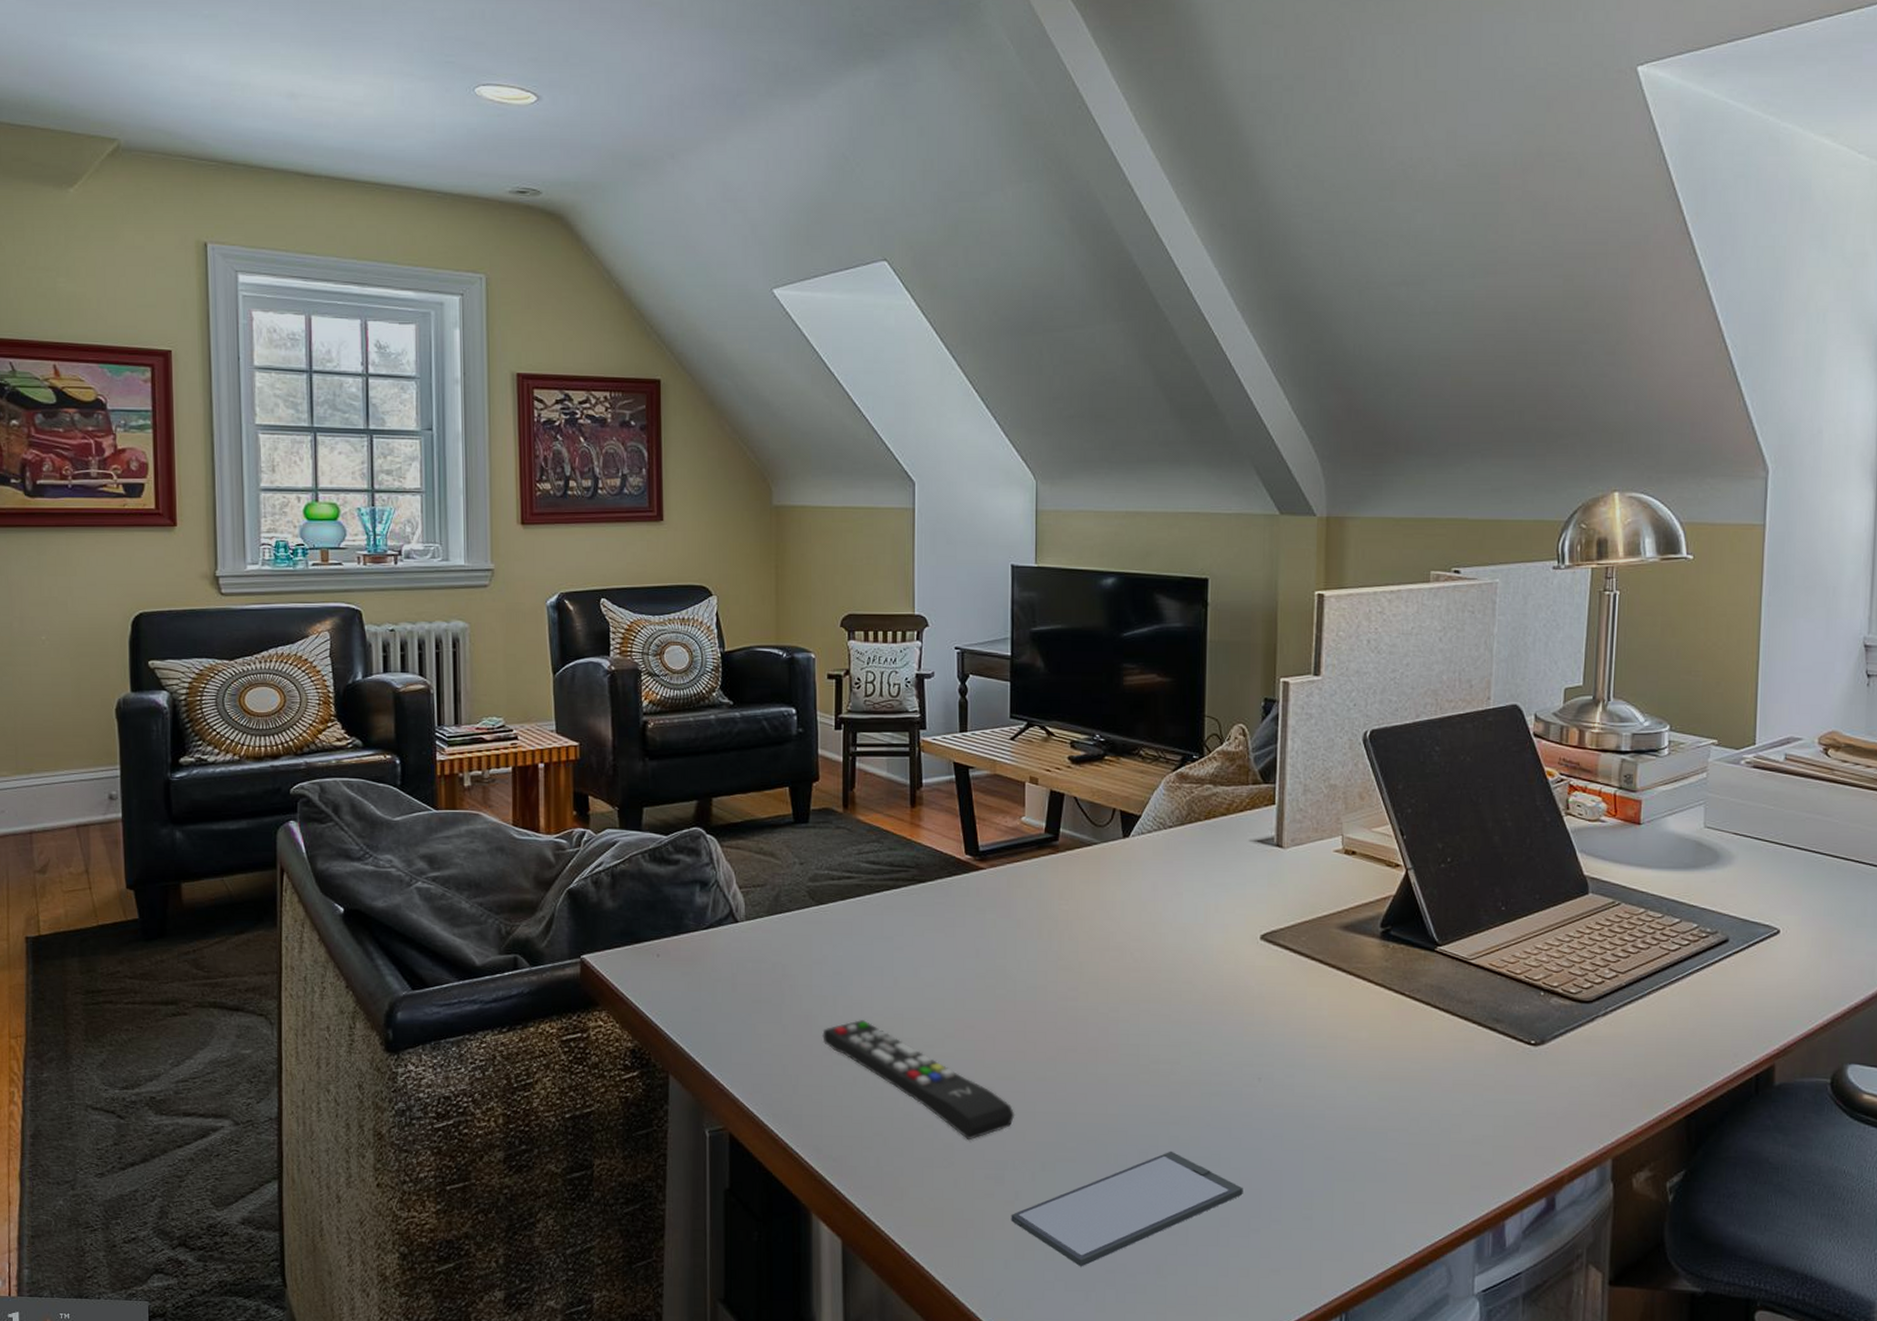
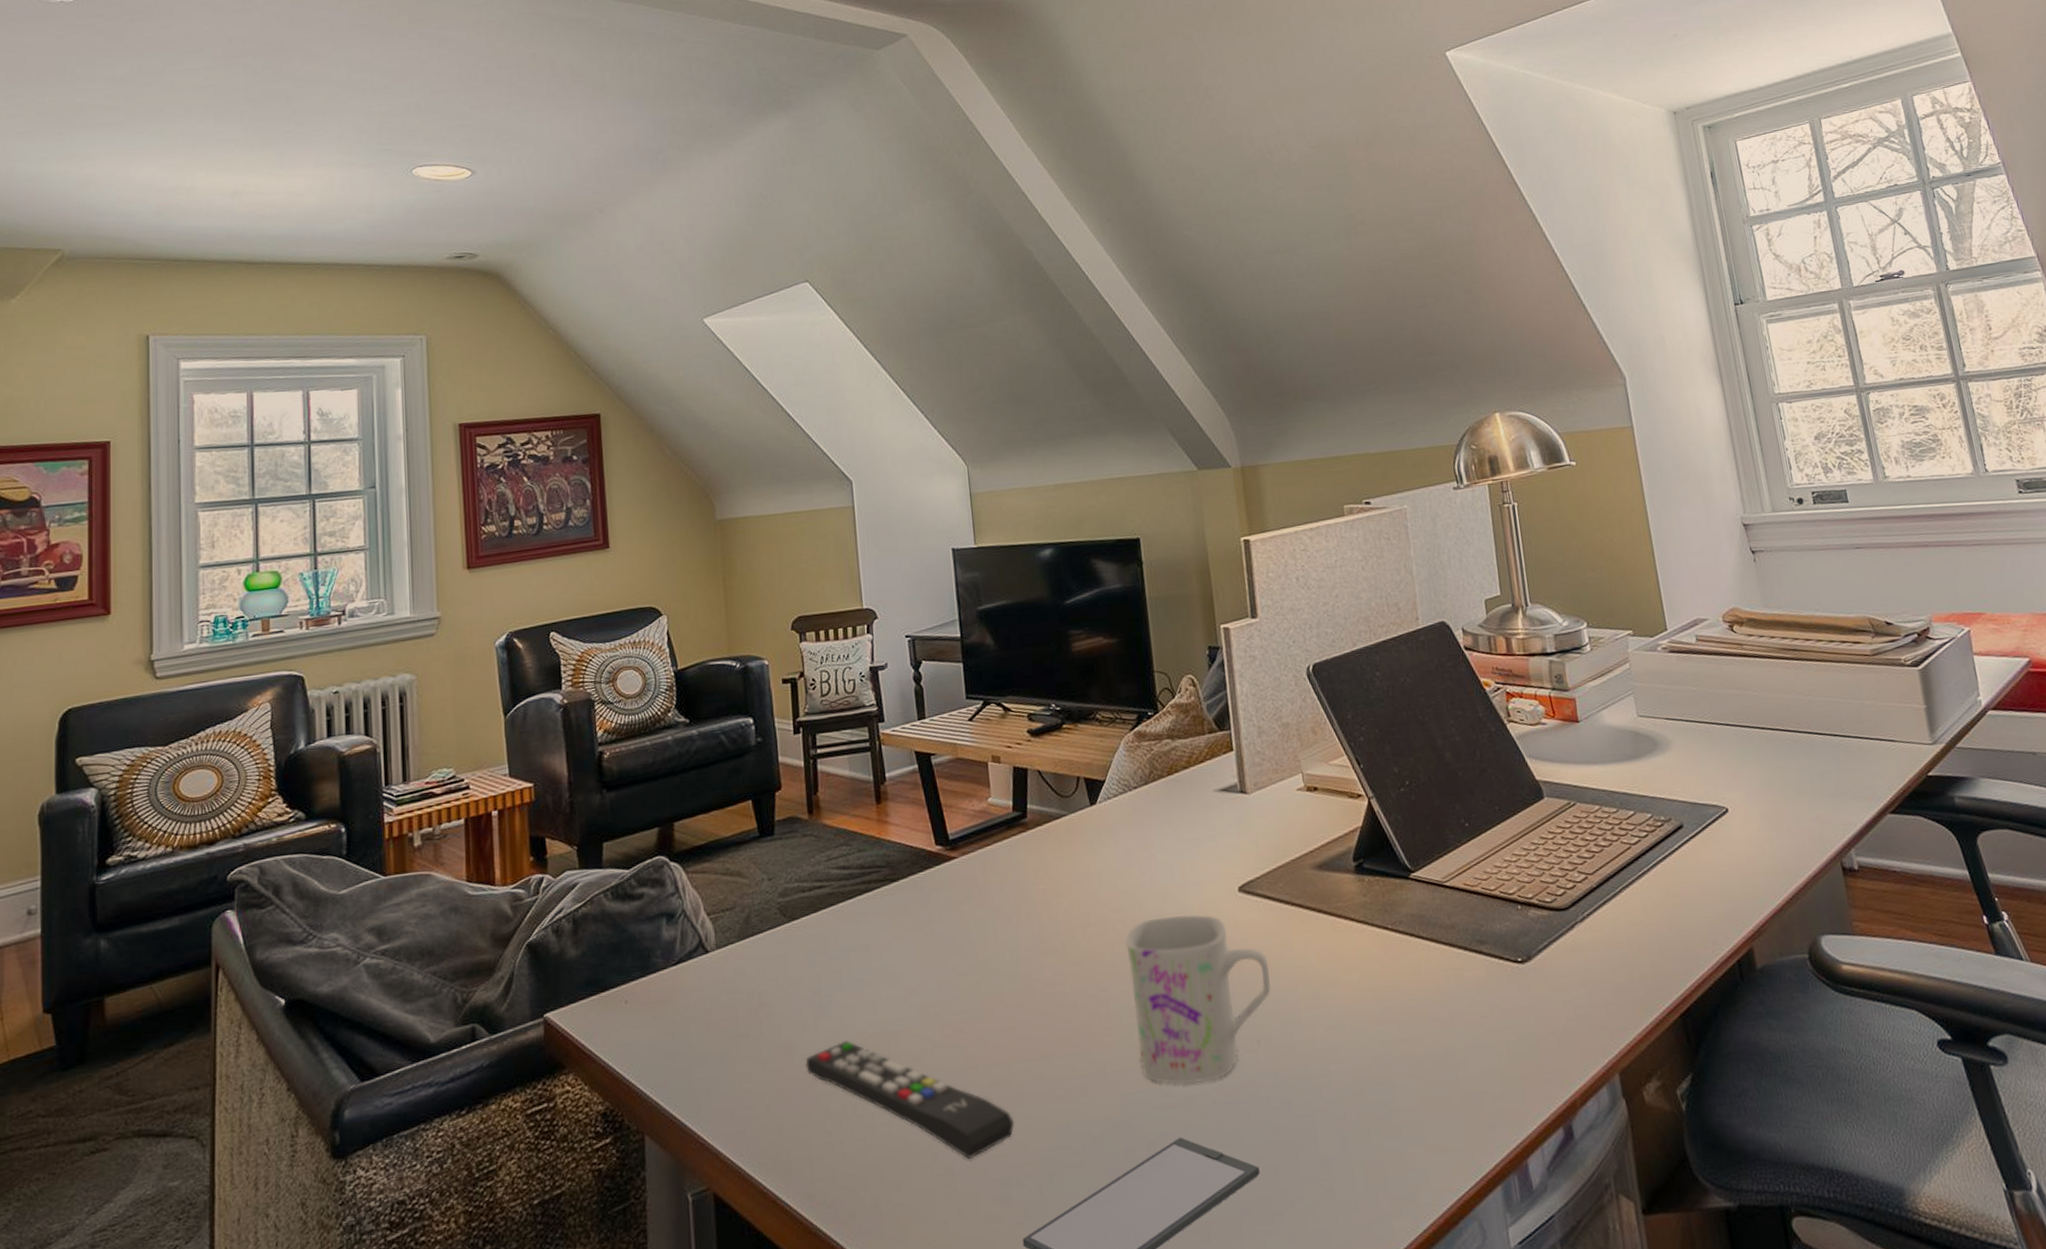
mug: none [1141,952,1280,1106] -> present [1125,914,1272,1085]

